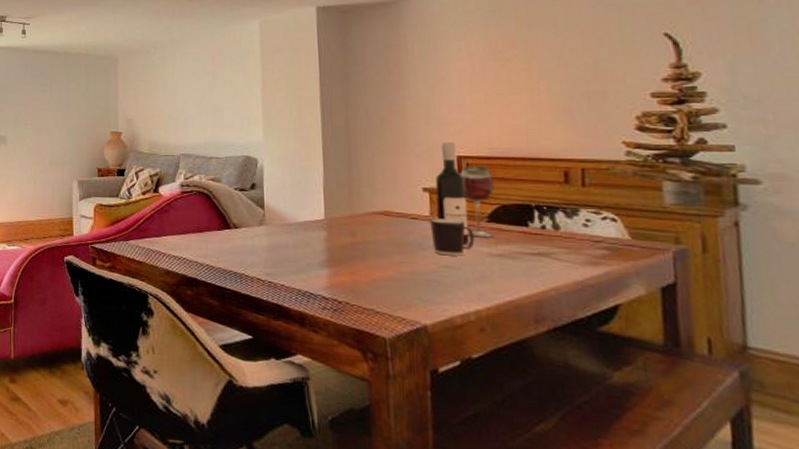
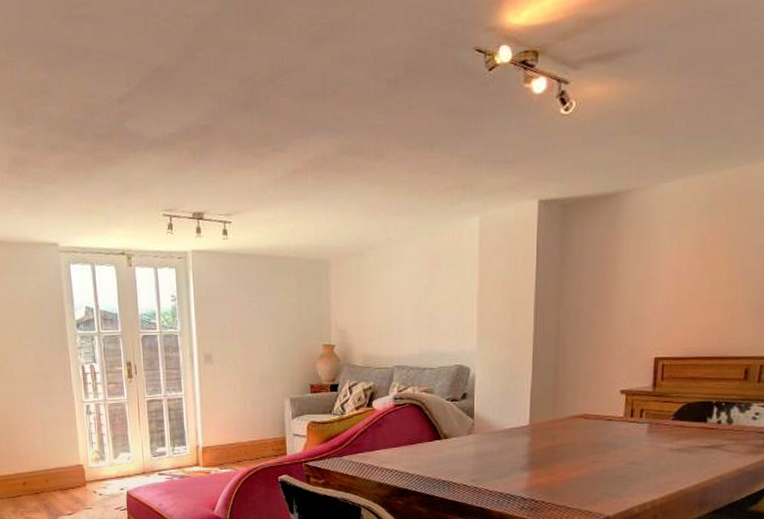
mug: present [430,218,475,256] -> none [622,418,660,453]
bottle: present [435,142,470,244] -> none [630,344,659,441]
wineglass: present [460,166,494,238] -> none [655,367,684,435]

